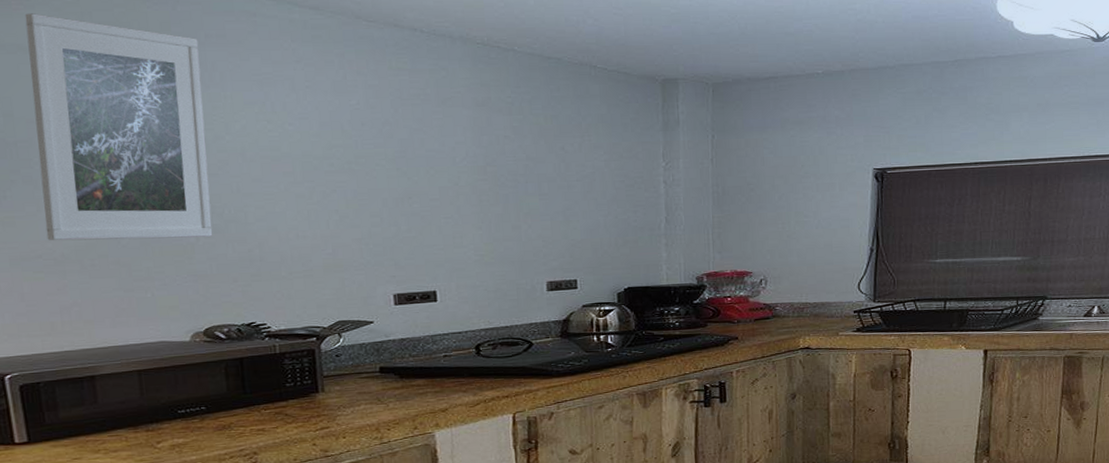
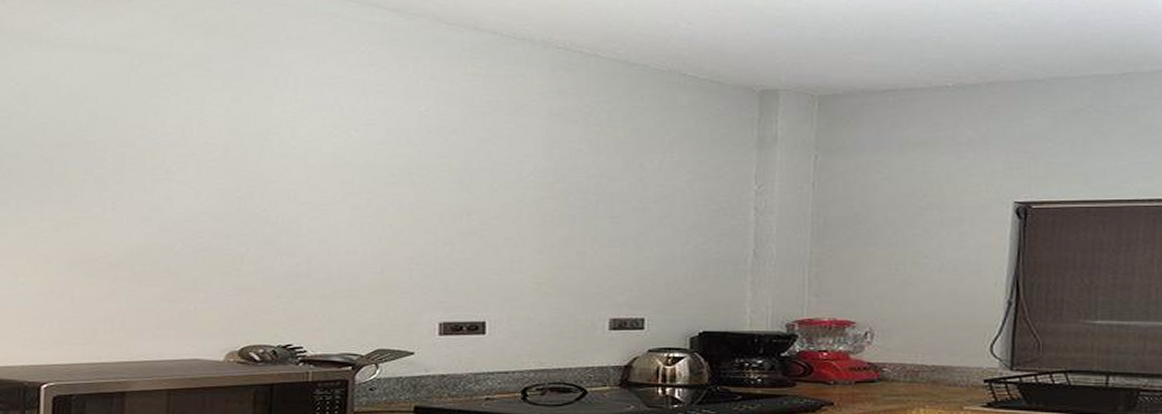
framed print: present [24,13,213,241] -> none [106,15,279,249]

